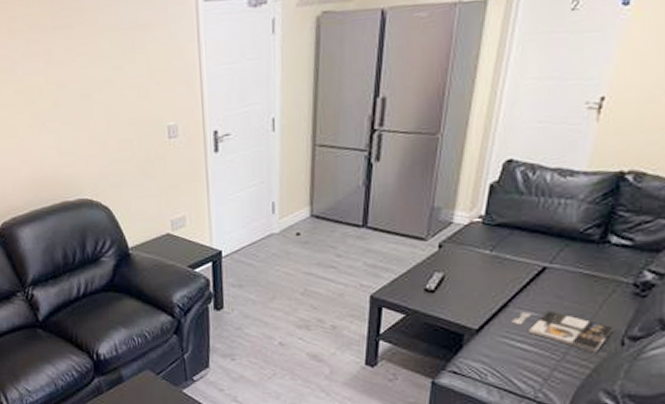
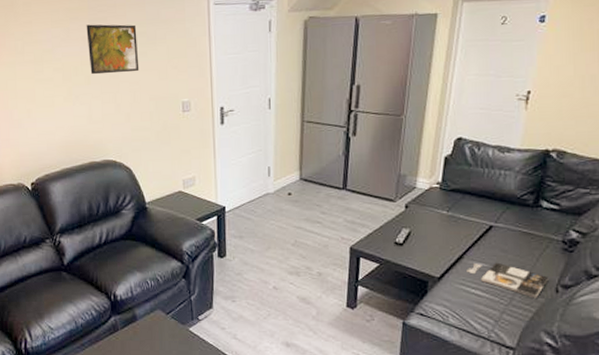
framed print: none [49,31,115,97] -> present [86,24,140,75]

